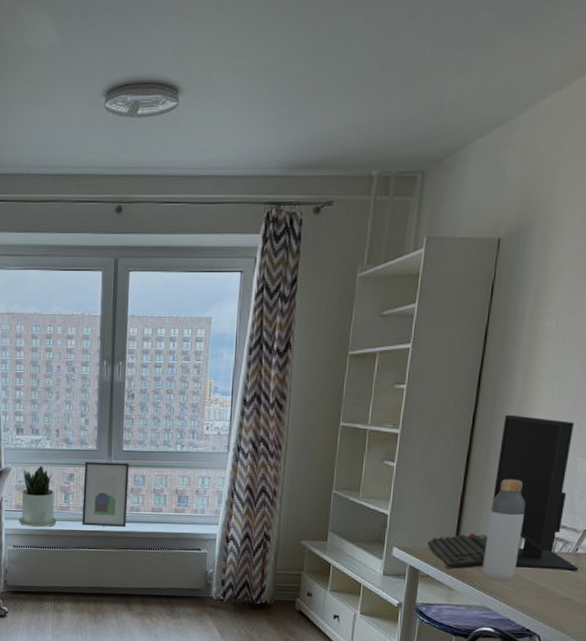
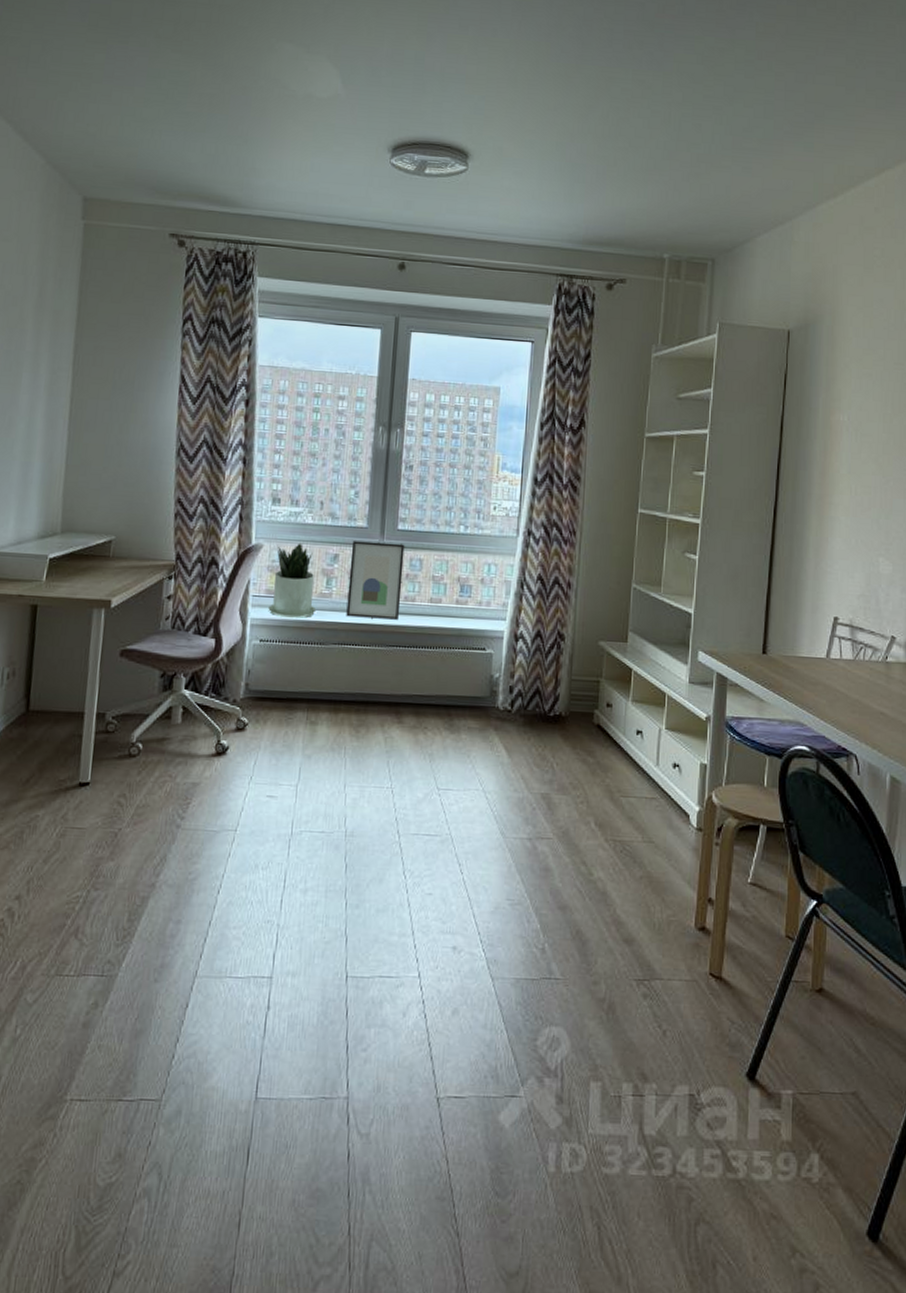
computer keyboard: present [427,533,488,570] -> none [734,637,797,678]
bottle: present [482,478,526,582] -> none [793,577,833,693]
monitor: present [493,414,579,571] -> none [799,509,890,682]

